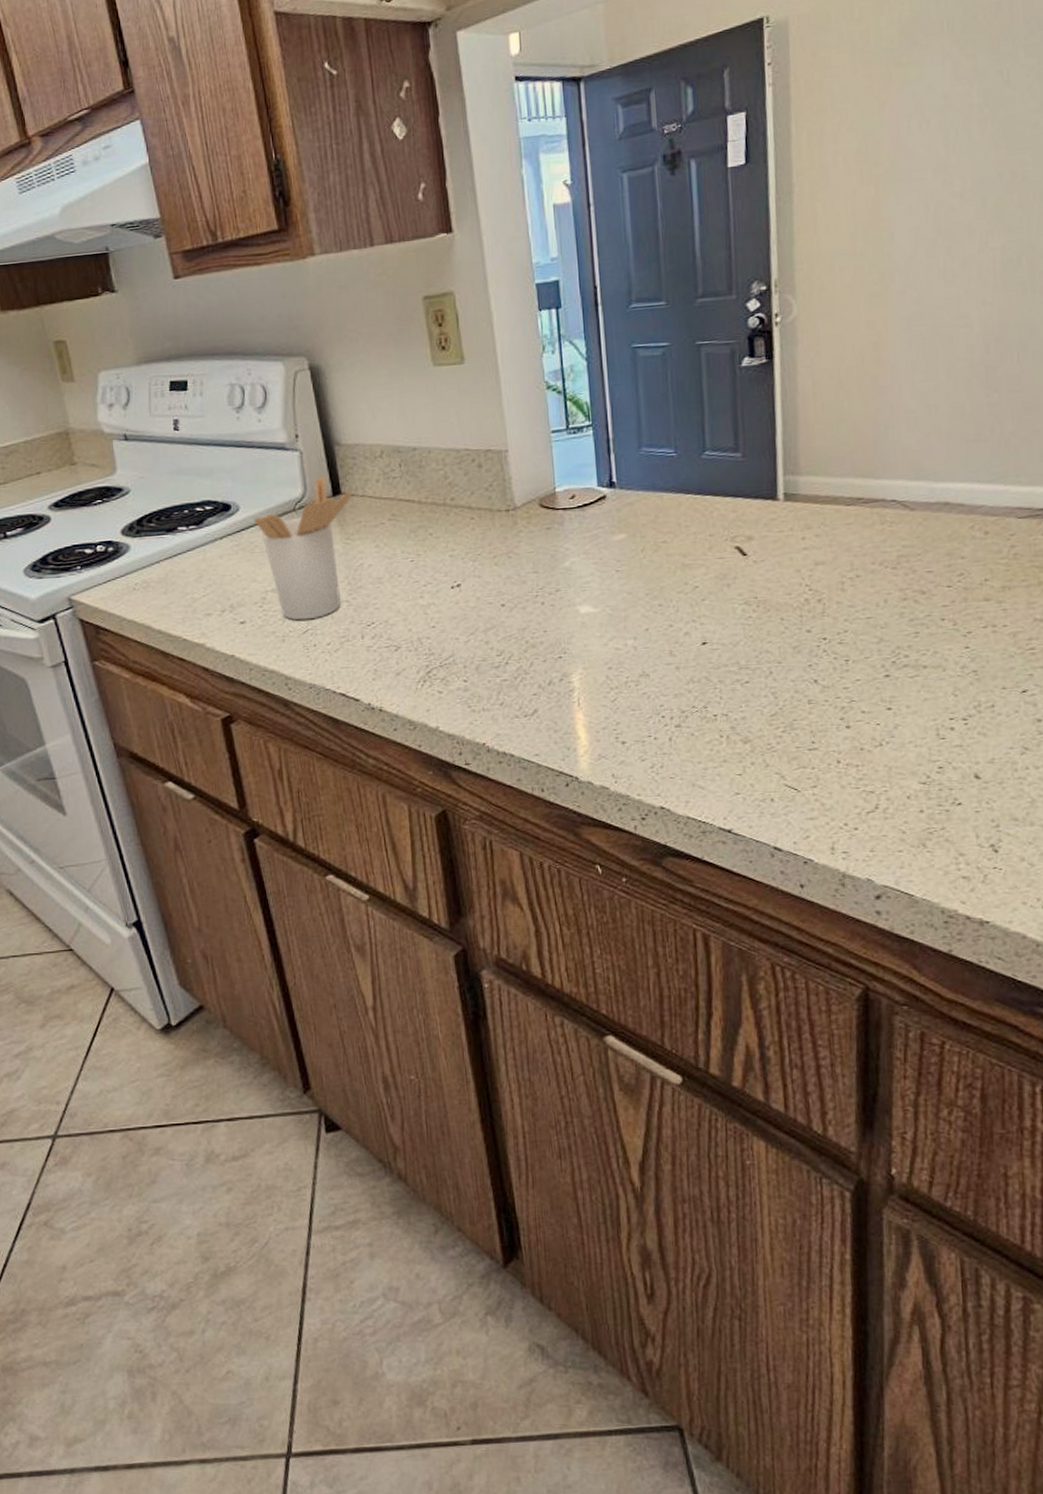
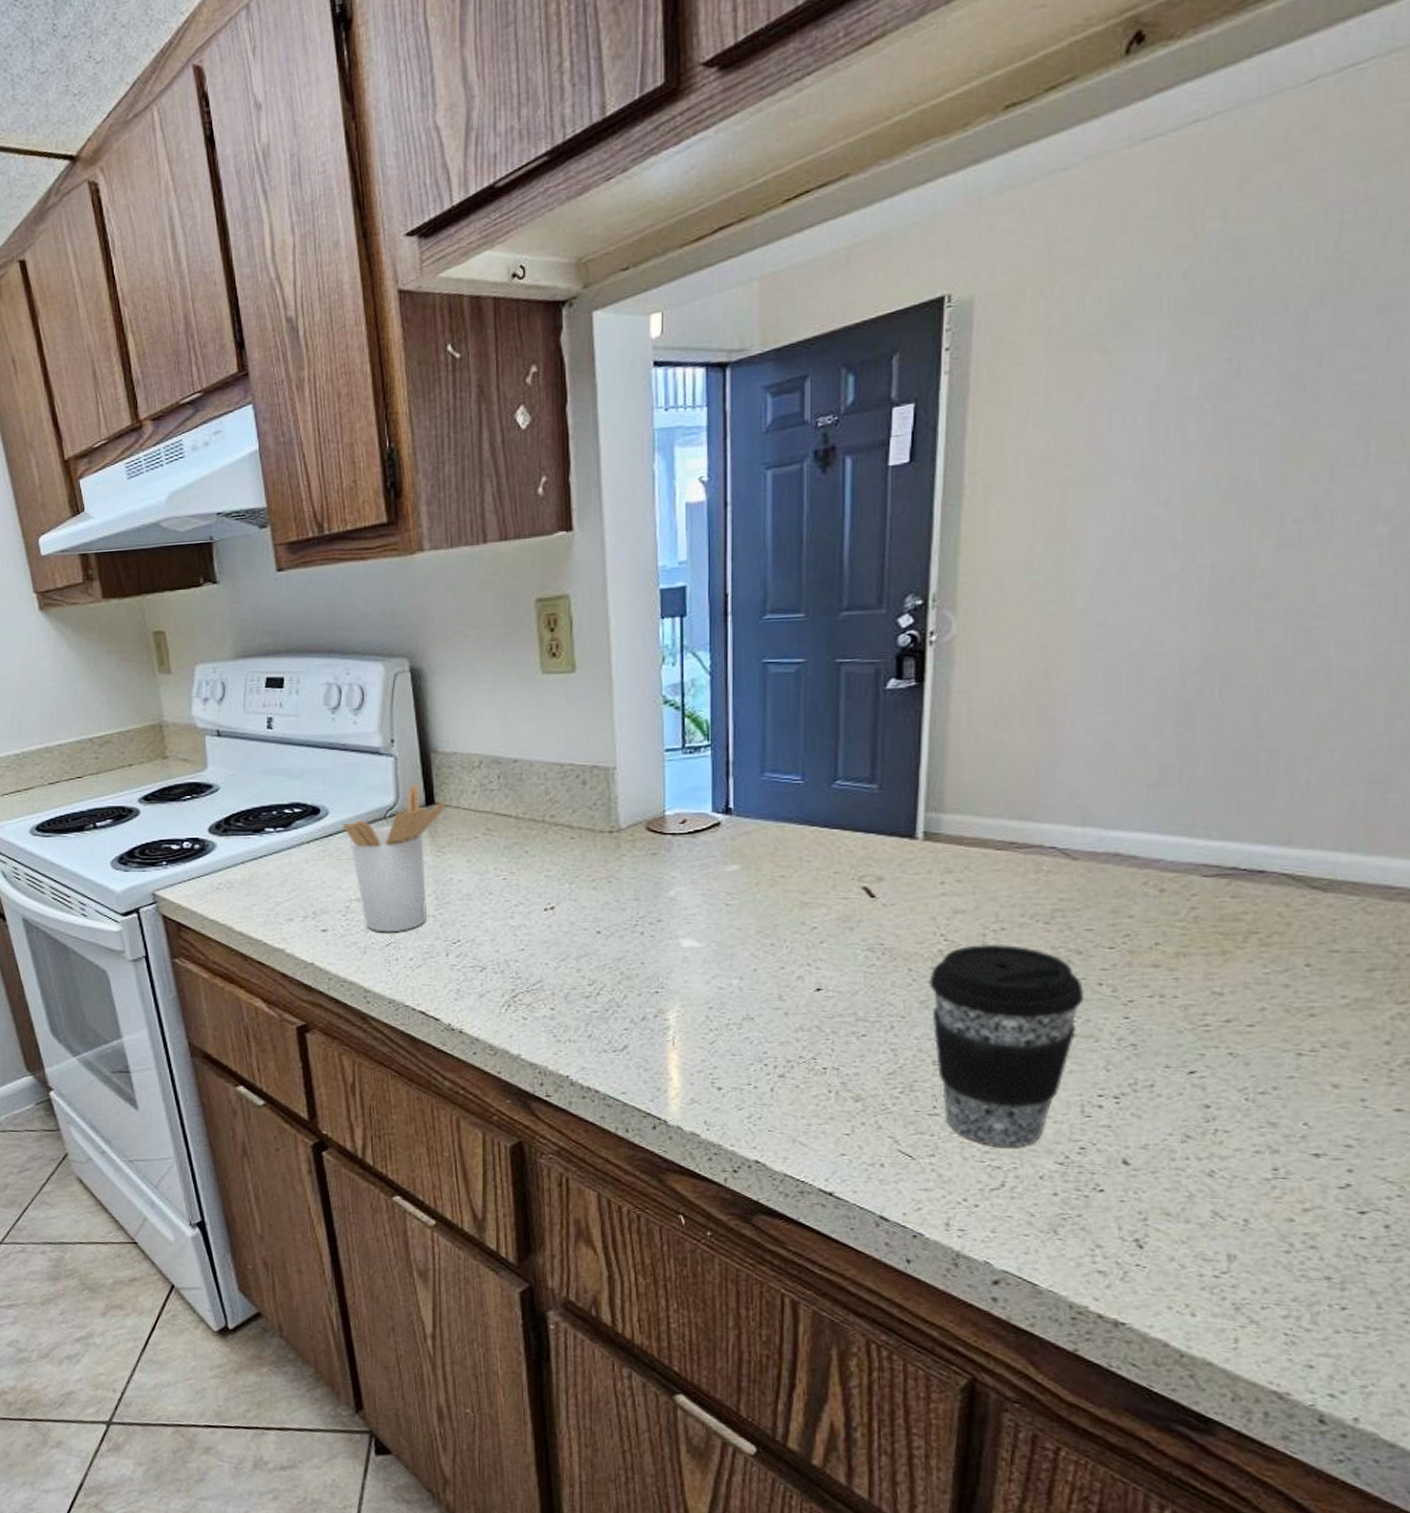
coffee cup: none [799,589,930,773] -> present [929,943,1083,1147]

